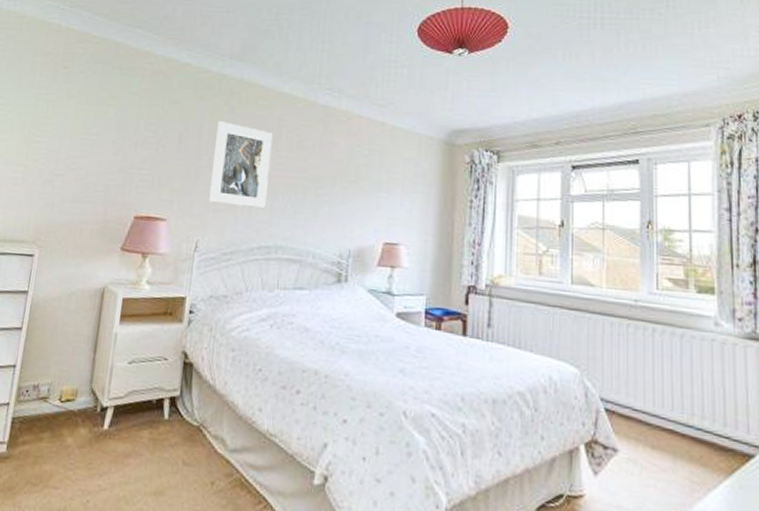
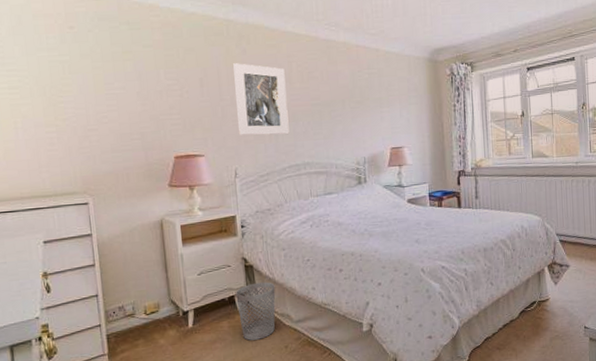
wastebasket: none [163,387,214,465] -> present [236,282,276,341]

